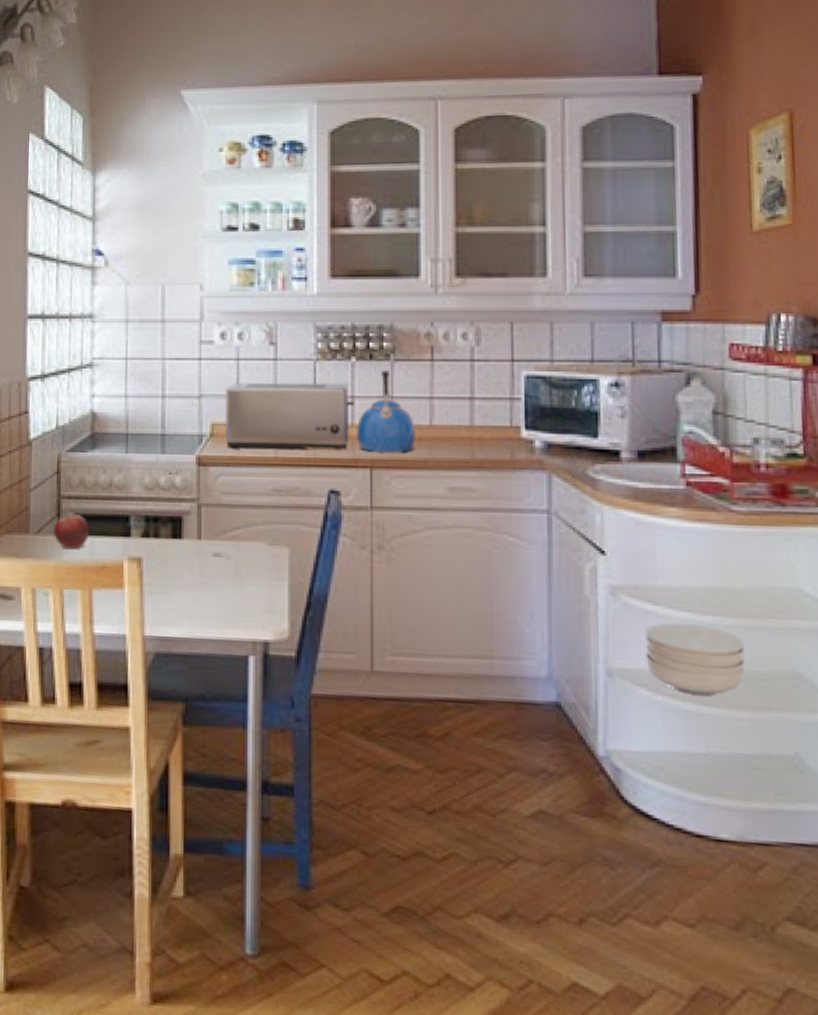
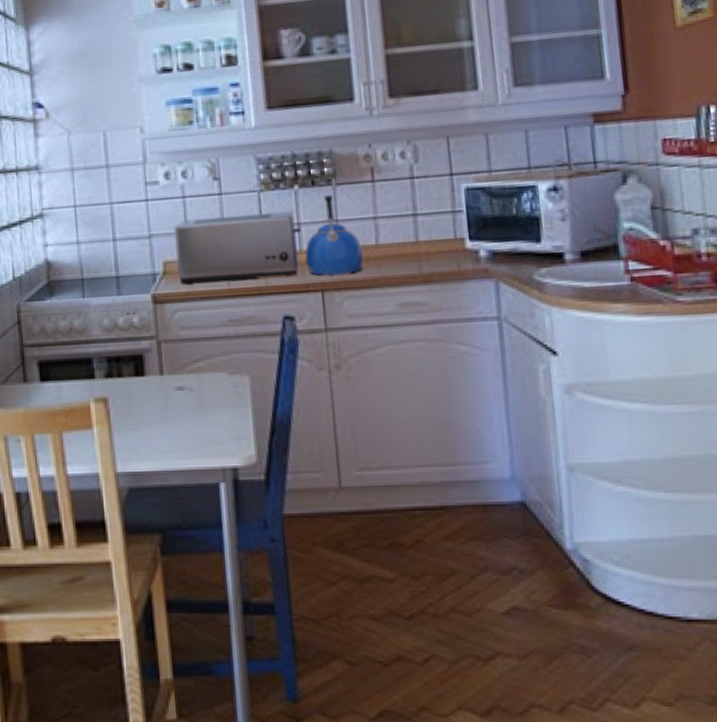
fruit: present [53,513,89,549] -> none [19,360,54,395]
bowl: present [645,622,746,696] -> none [601,414,703,483]

